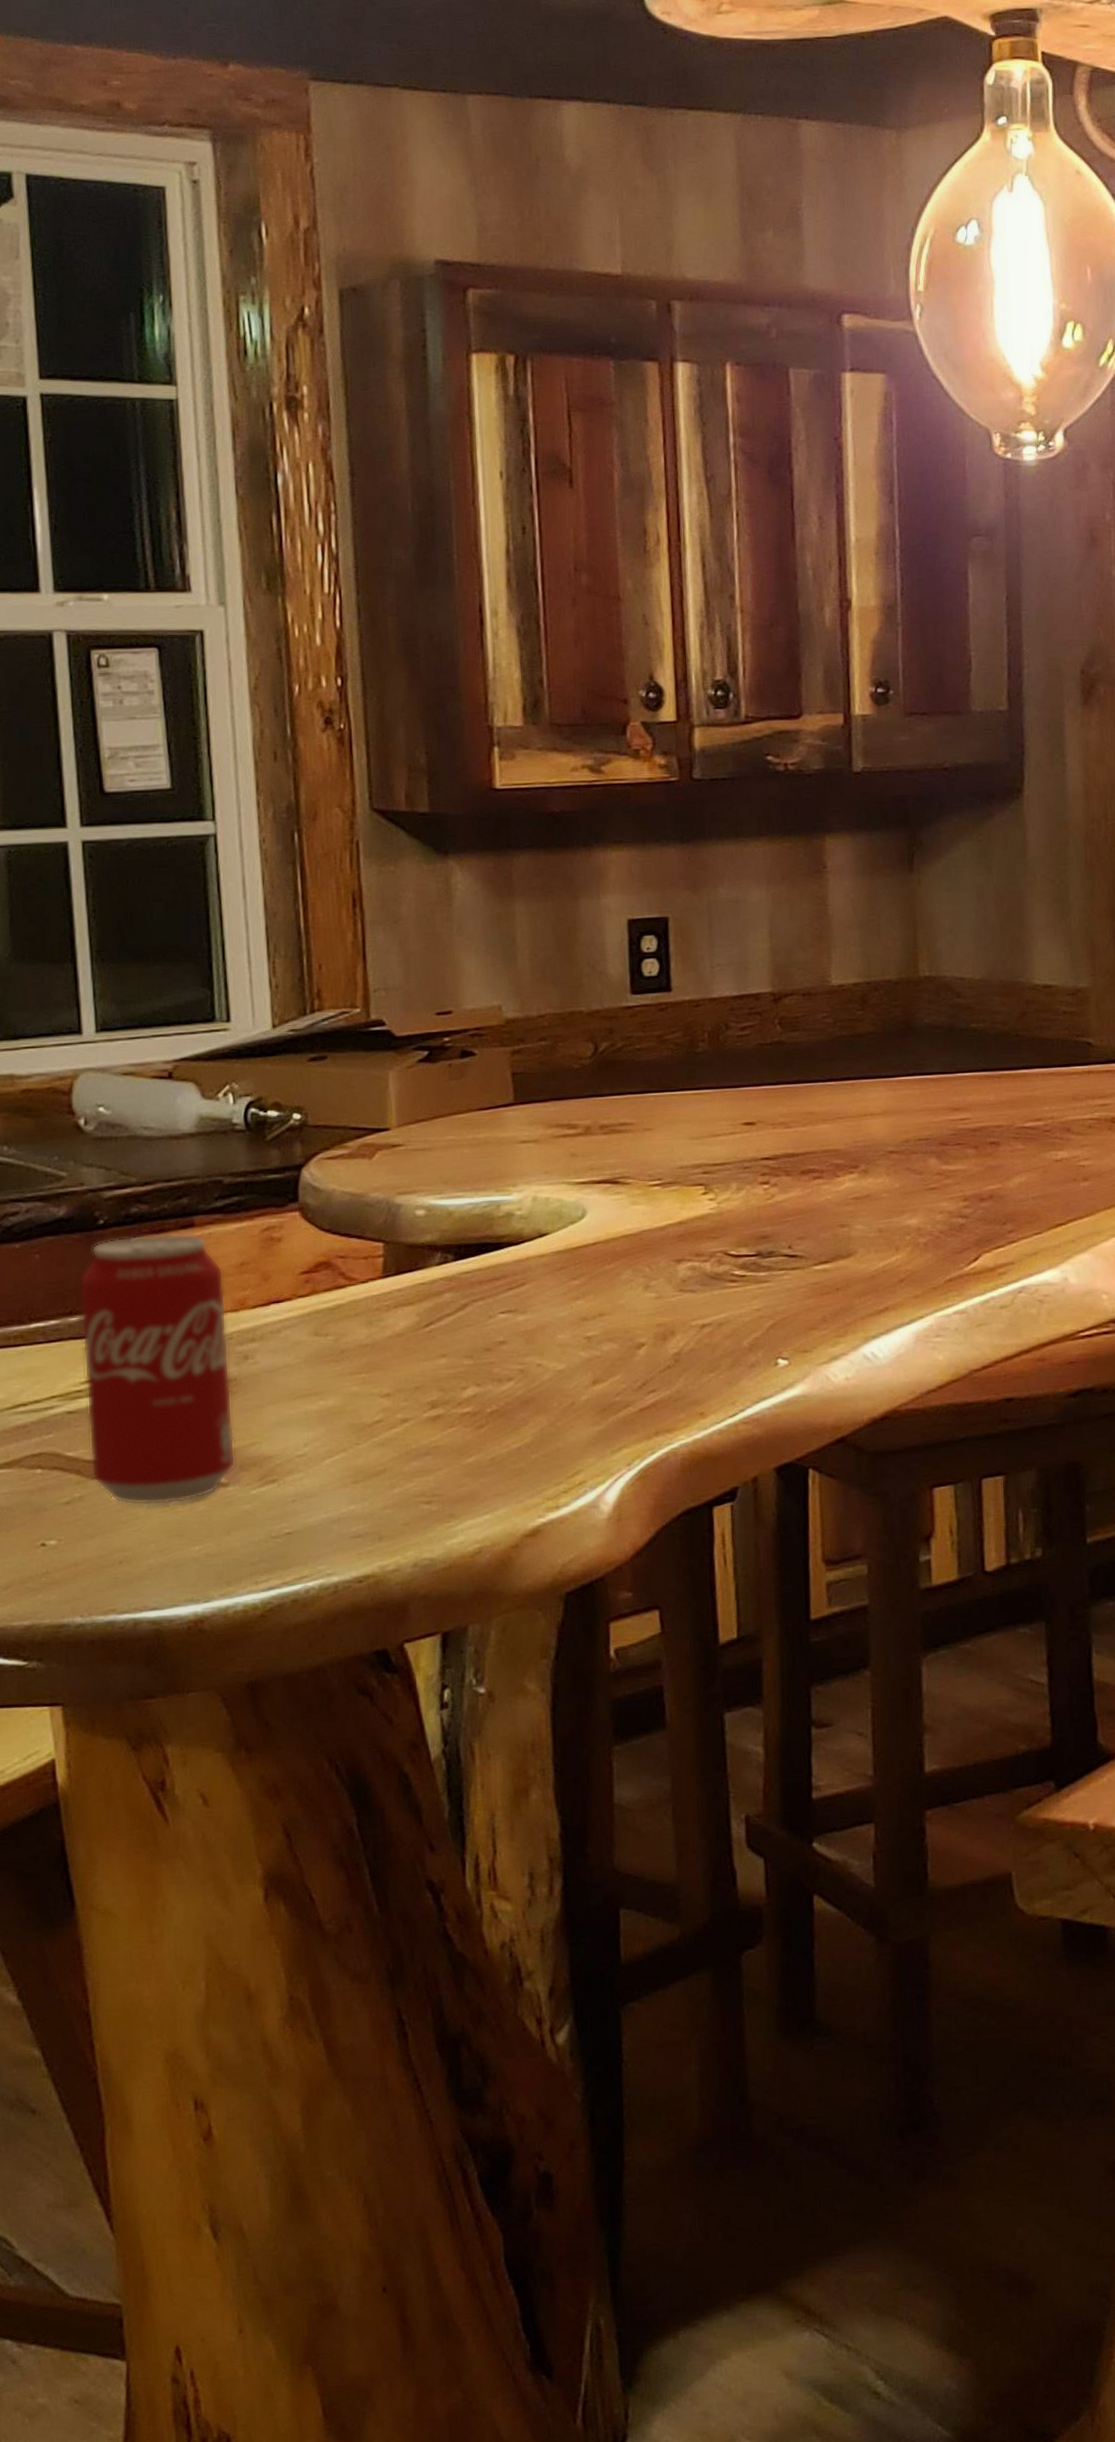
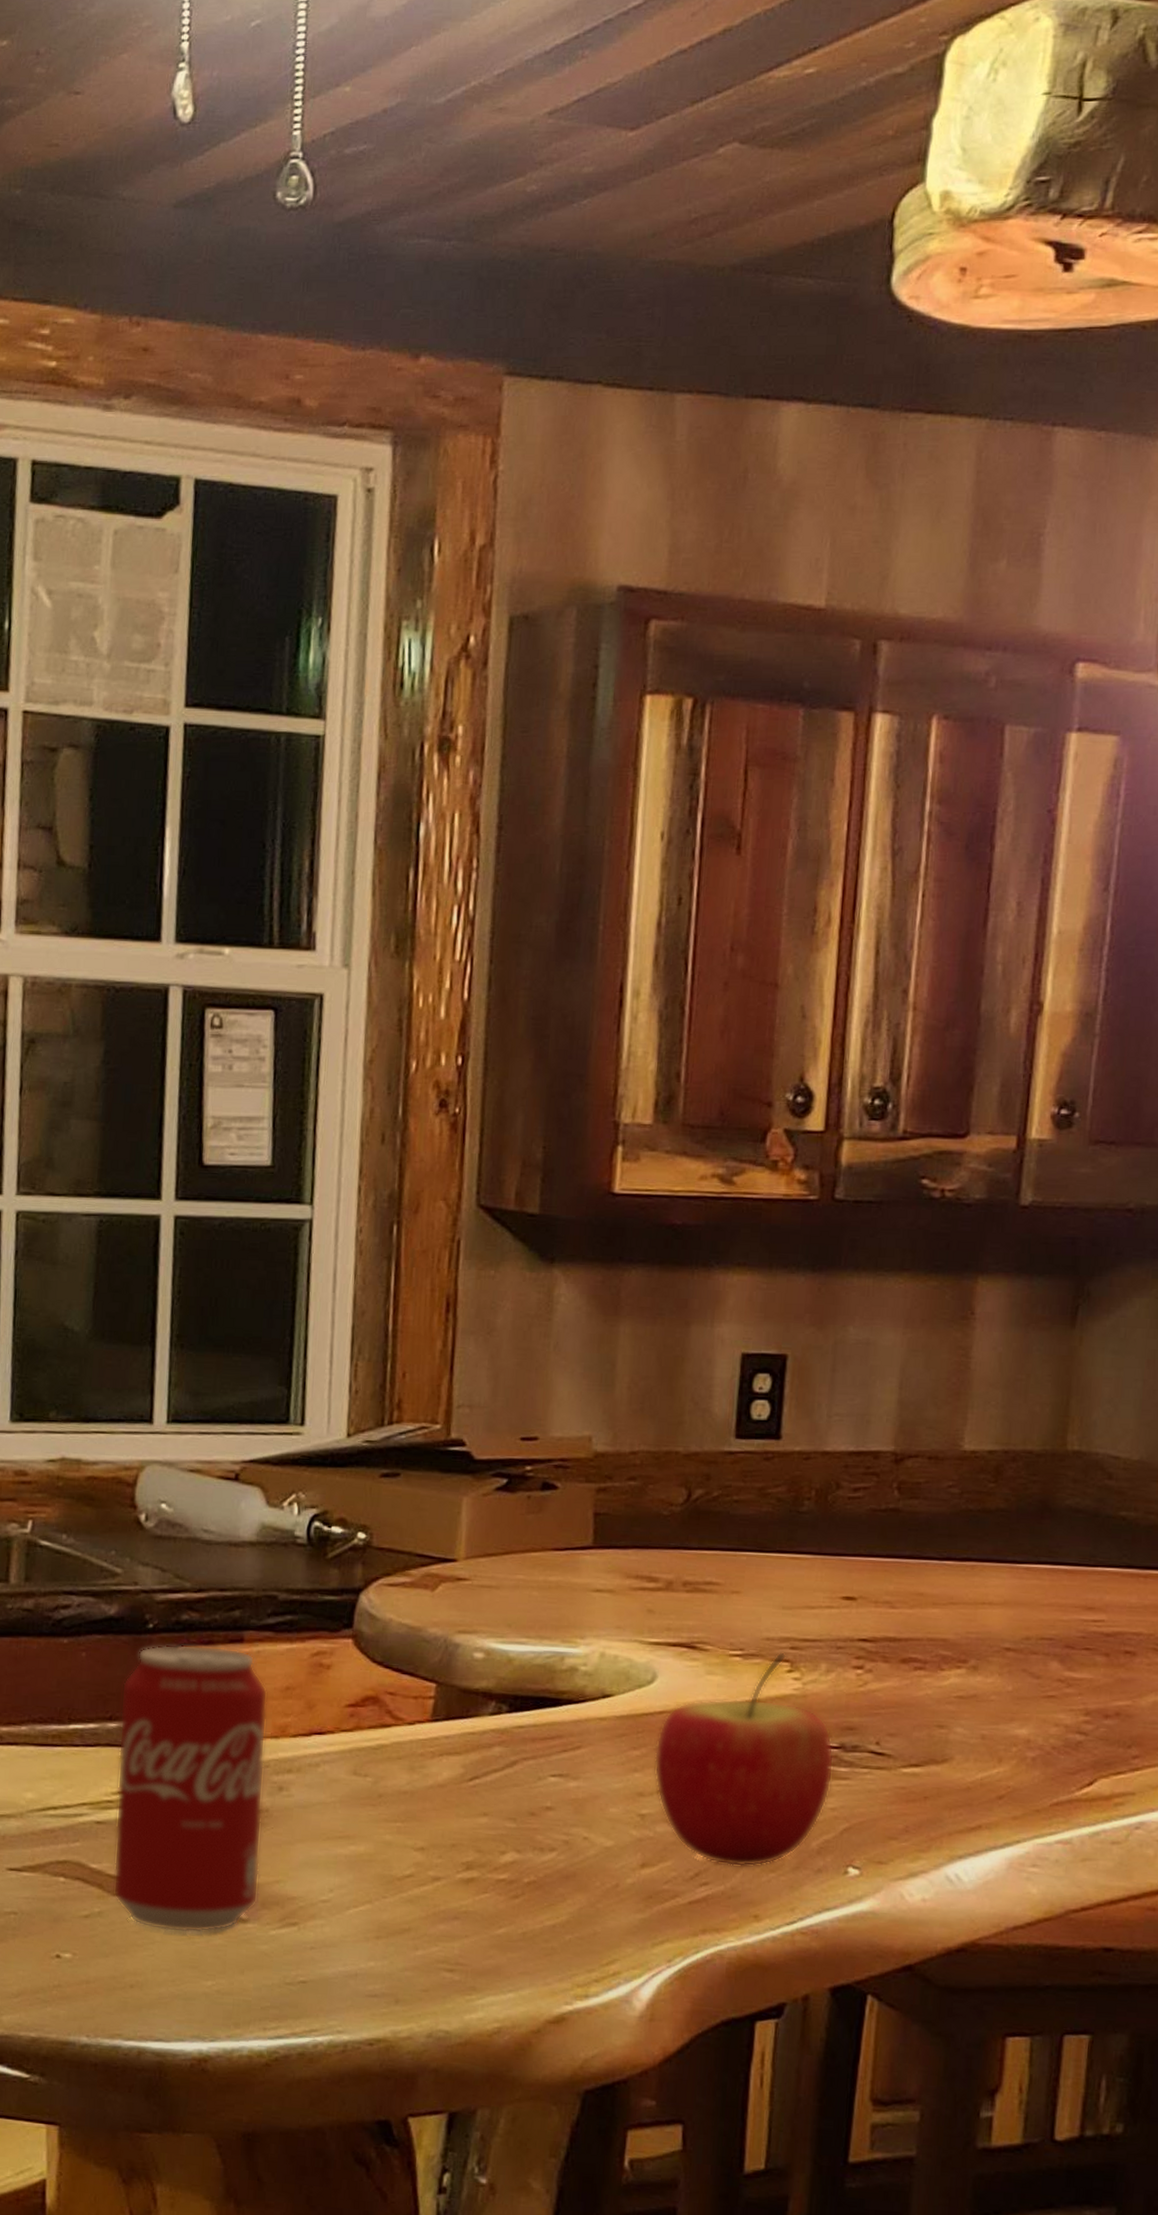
apple: none [593,1177,755,1373] -> present [654,1652,835,1867]

